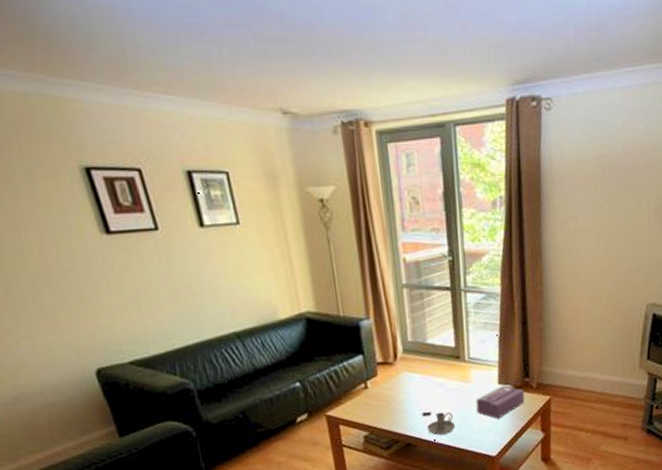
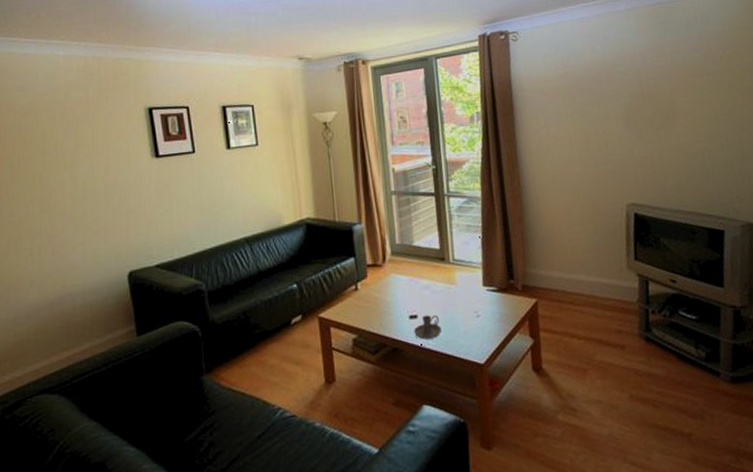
tissue box: present [476,384,525,419] -> none [461,286,511,323]

